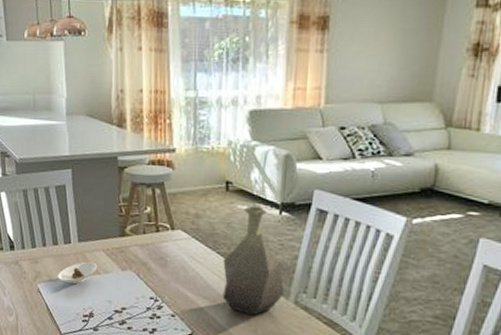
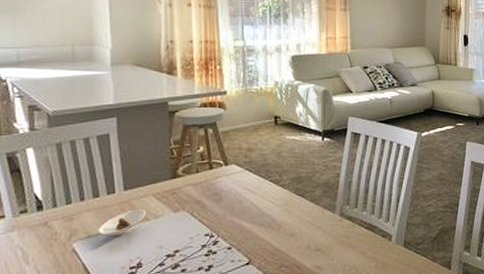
vase: present [222,206,284,316] -> none [276,135,331,234]

